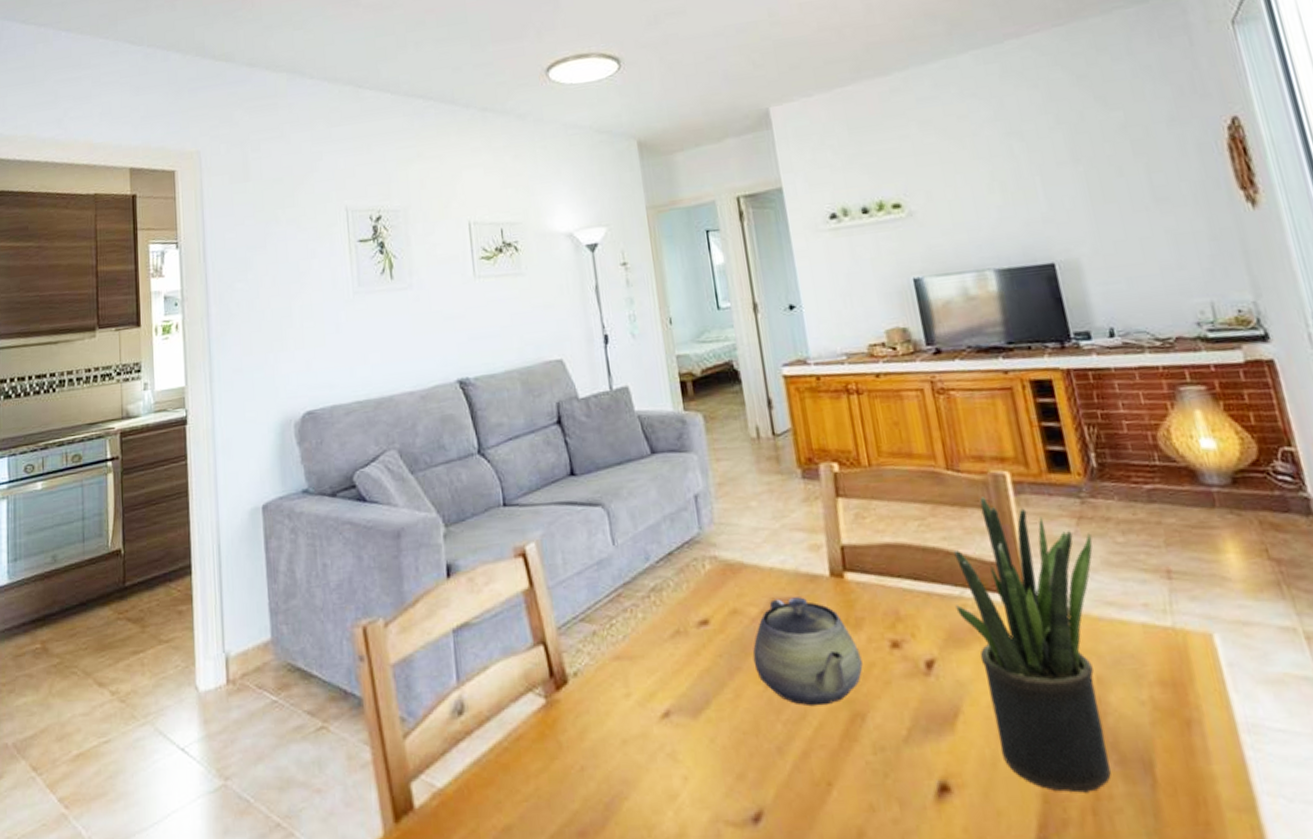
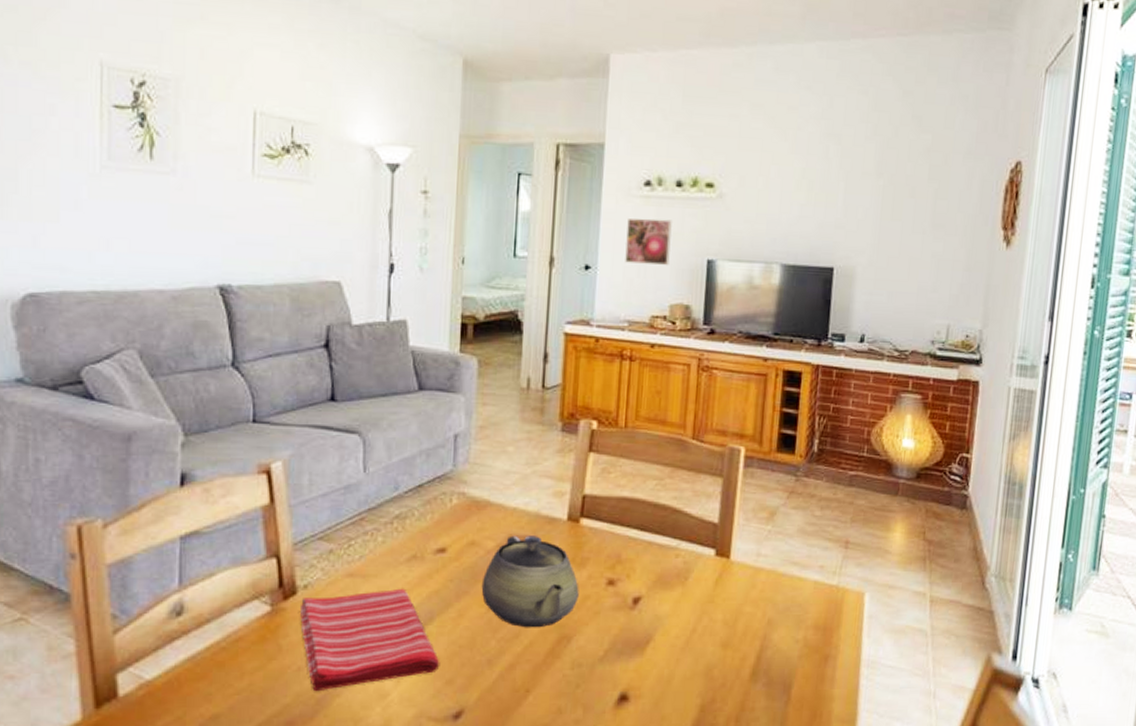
dish towel: none [573,668,727,795] -> present [300,588,440,692]
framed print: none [821,246,874,296] -> present [625,218,672,266]
potted plant: present [954,496,1111,793] -> none [670,466,796,705]

